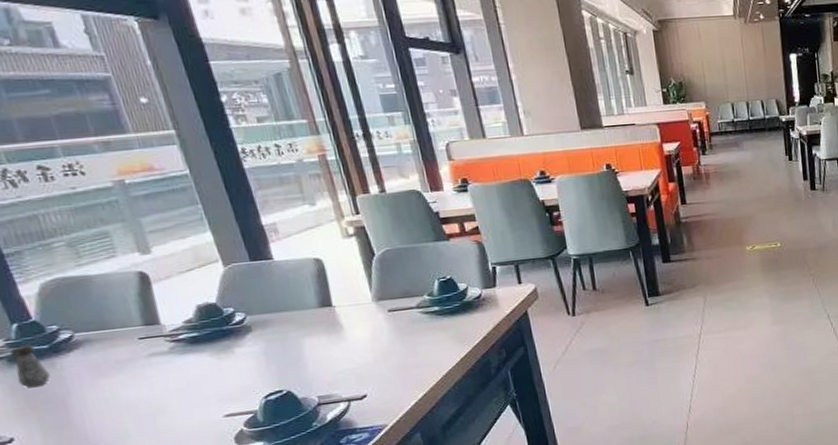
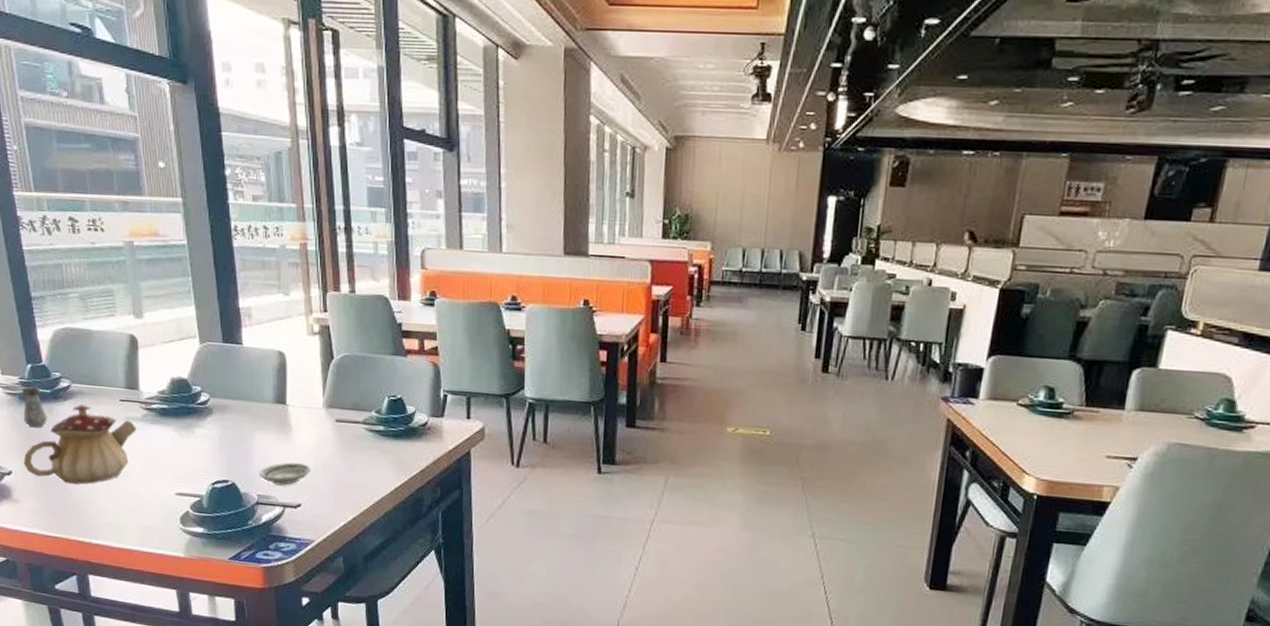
teapot: none [26,351,165,437] -> present [23,404,137,484]
saucer: none [314,357,372,383] -> present [258,462,311,486]

